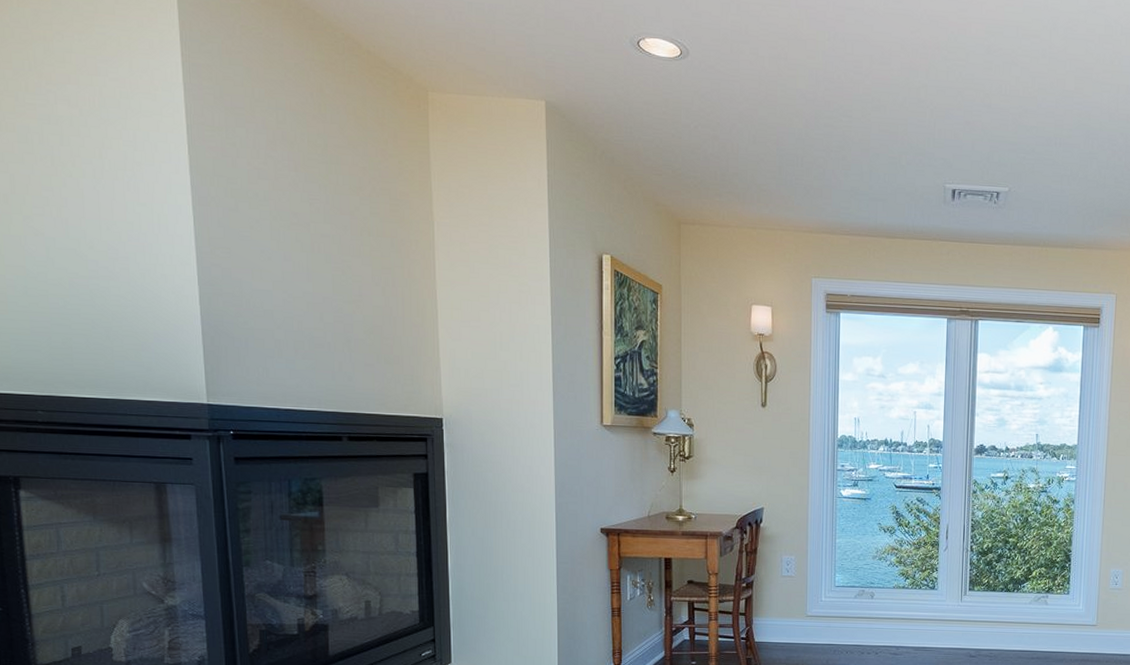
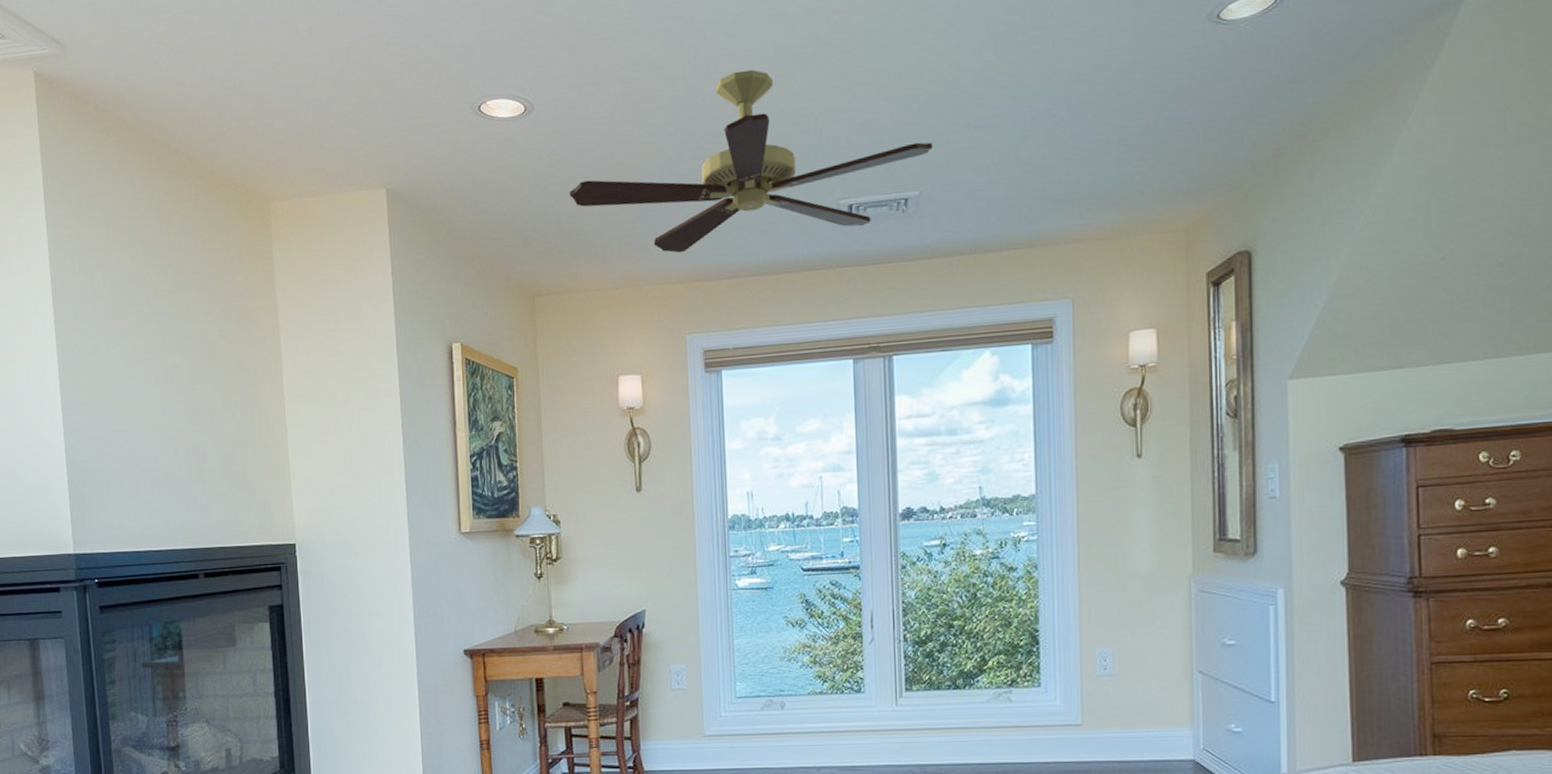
ceiling fan: none [717,57,1021,209] -> present [569,69,932,253]

